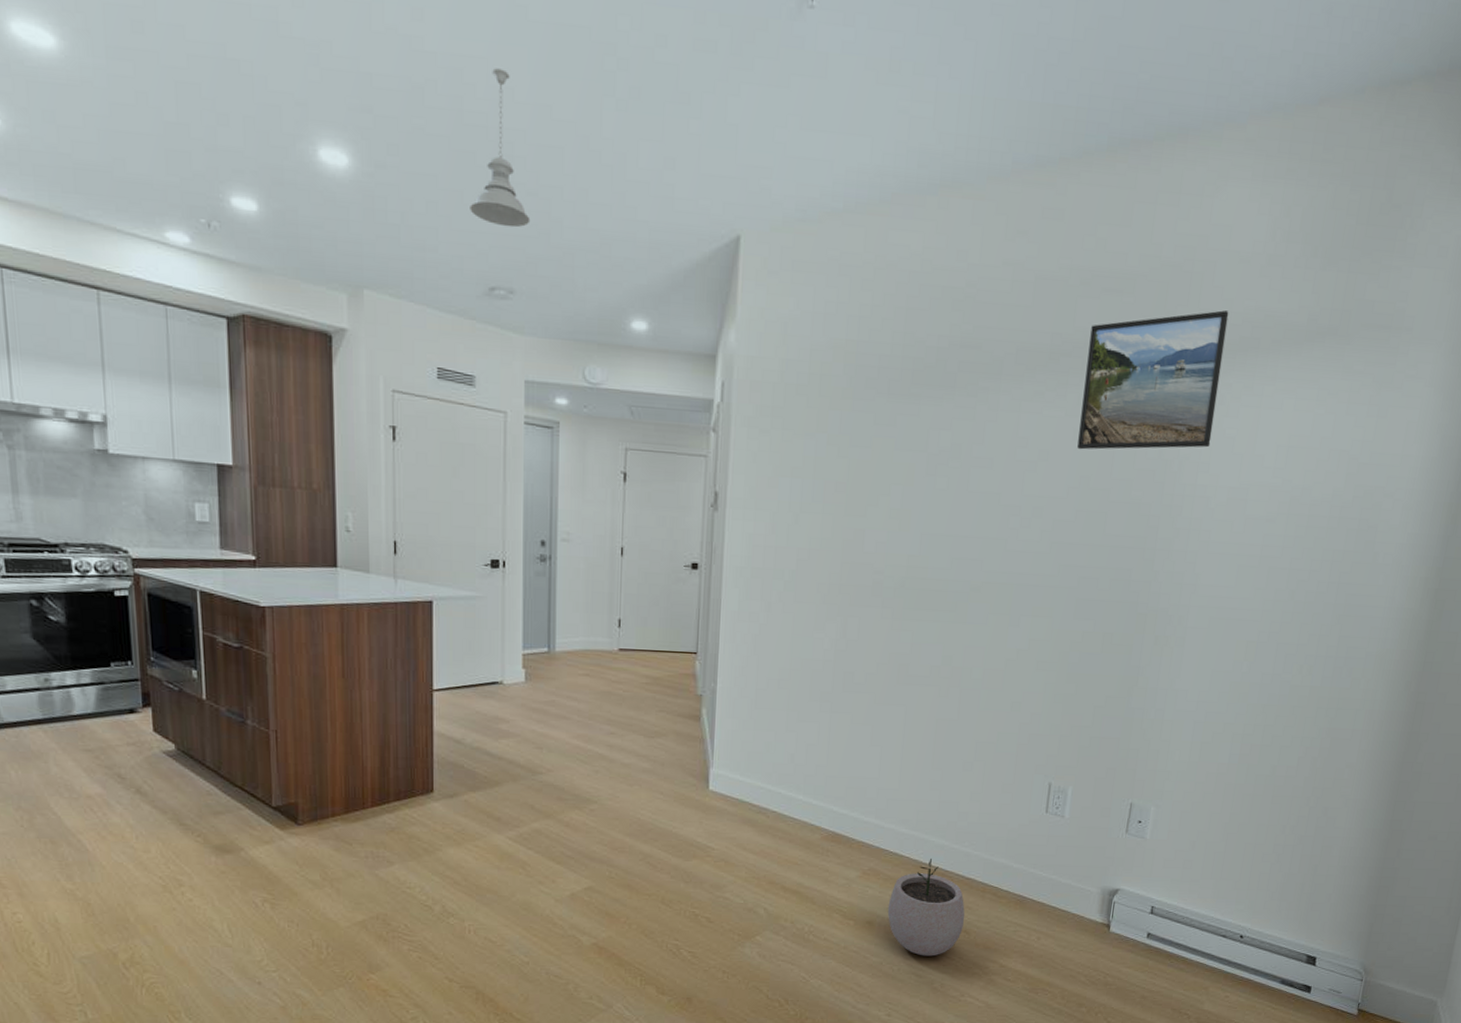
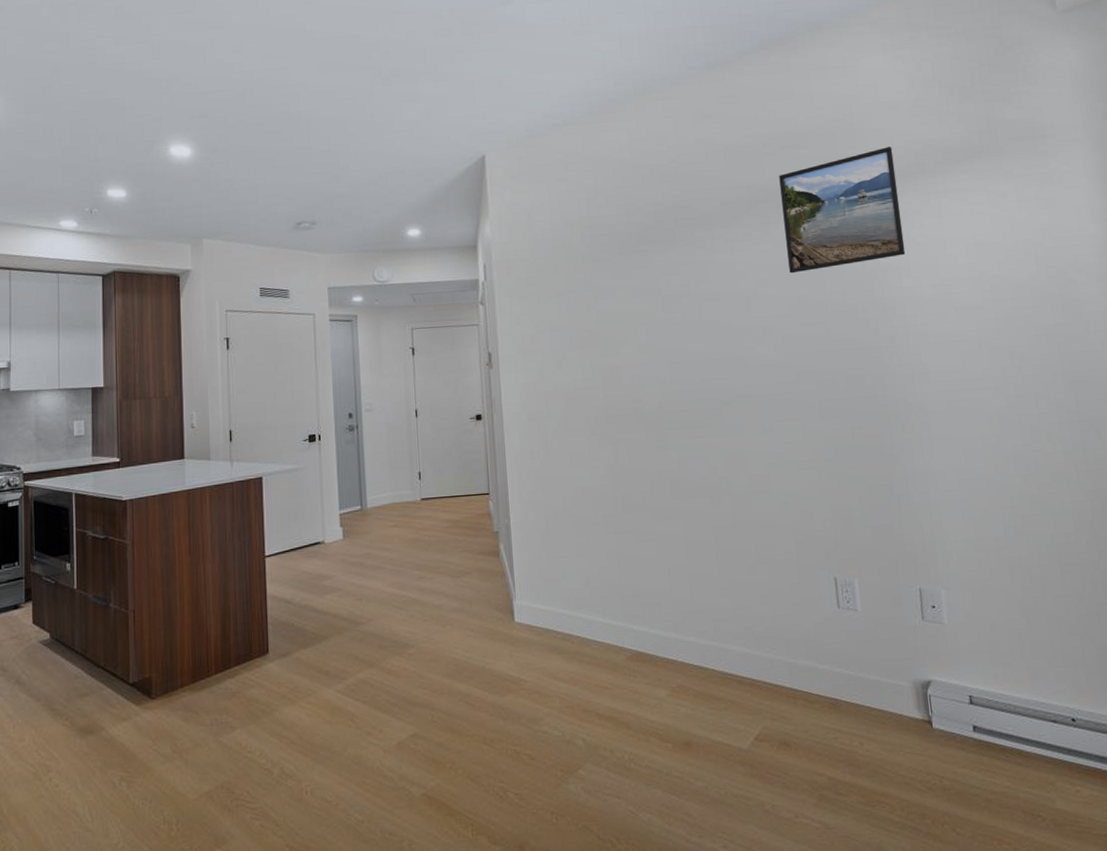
pendant light: present [470,68,531,228] -> none [279,73,325,178]
plant pot: present [887,858,965,956] -> none [702,667,782,776]

